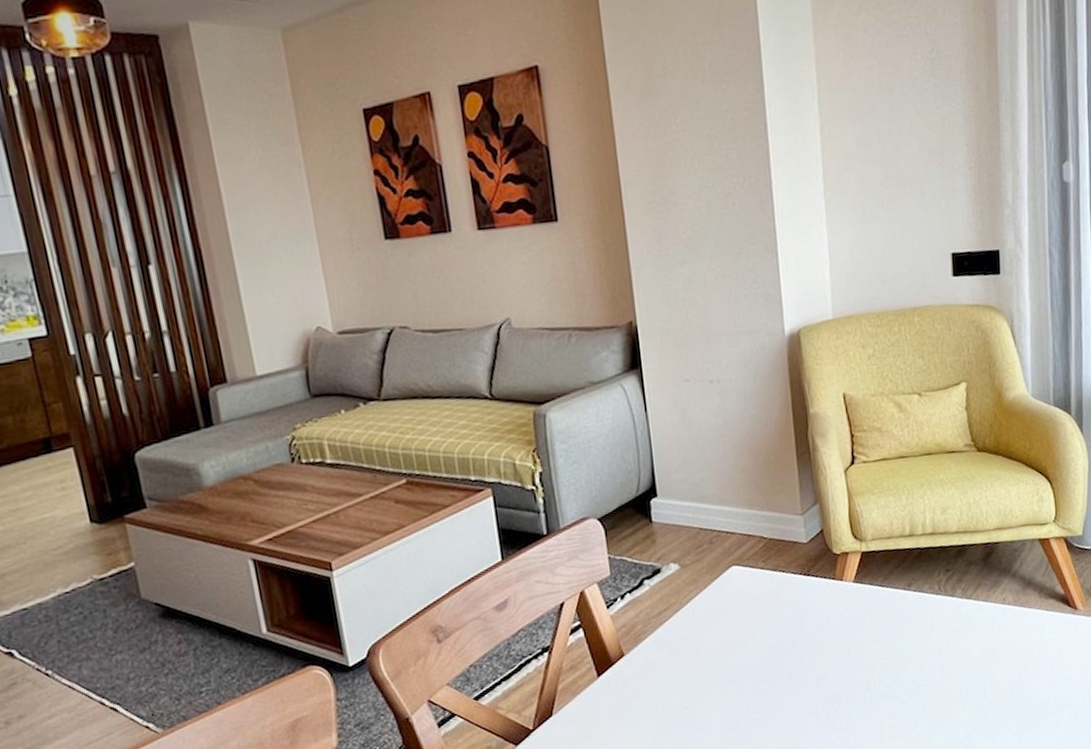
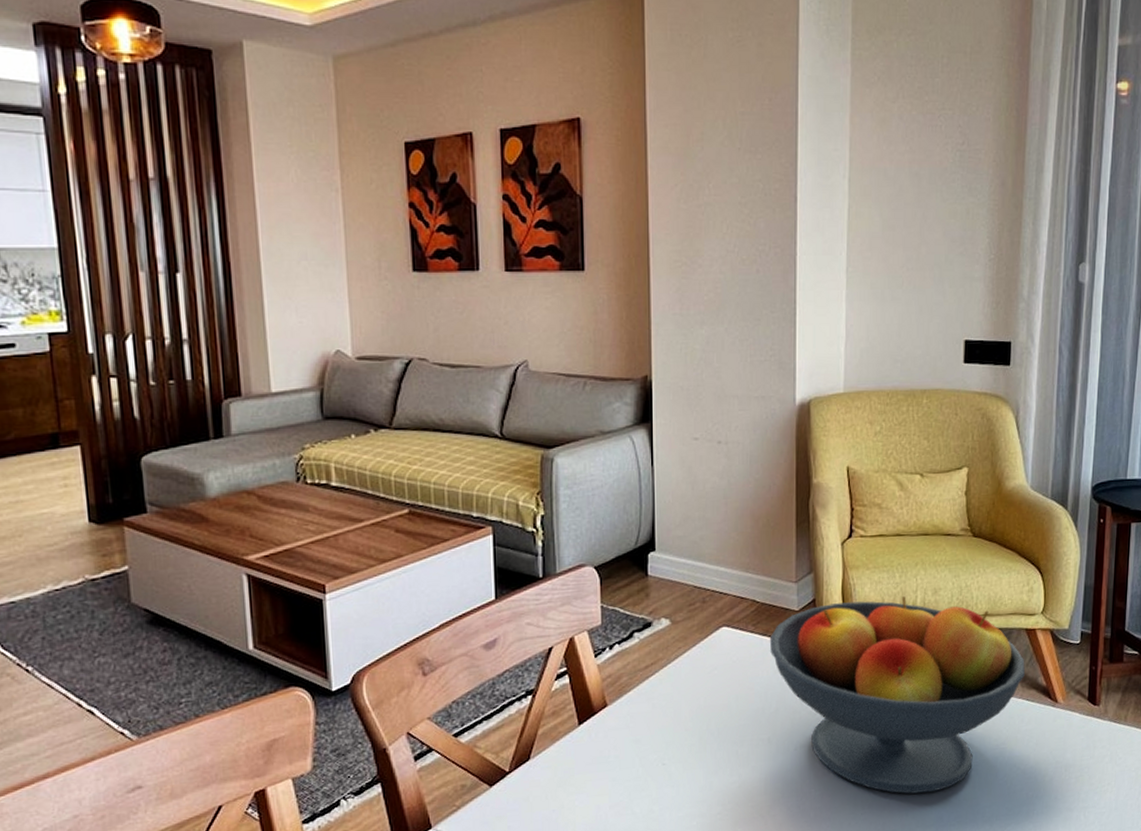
fruit bowl: none [780,518,1042,715] -> present [769,596,1025,794]

